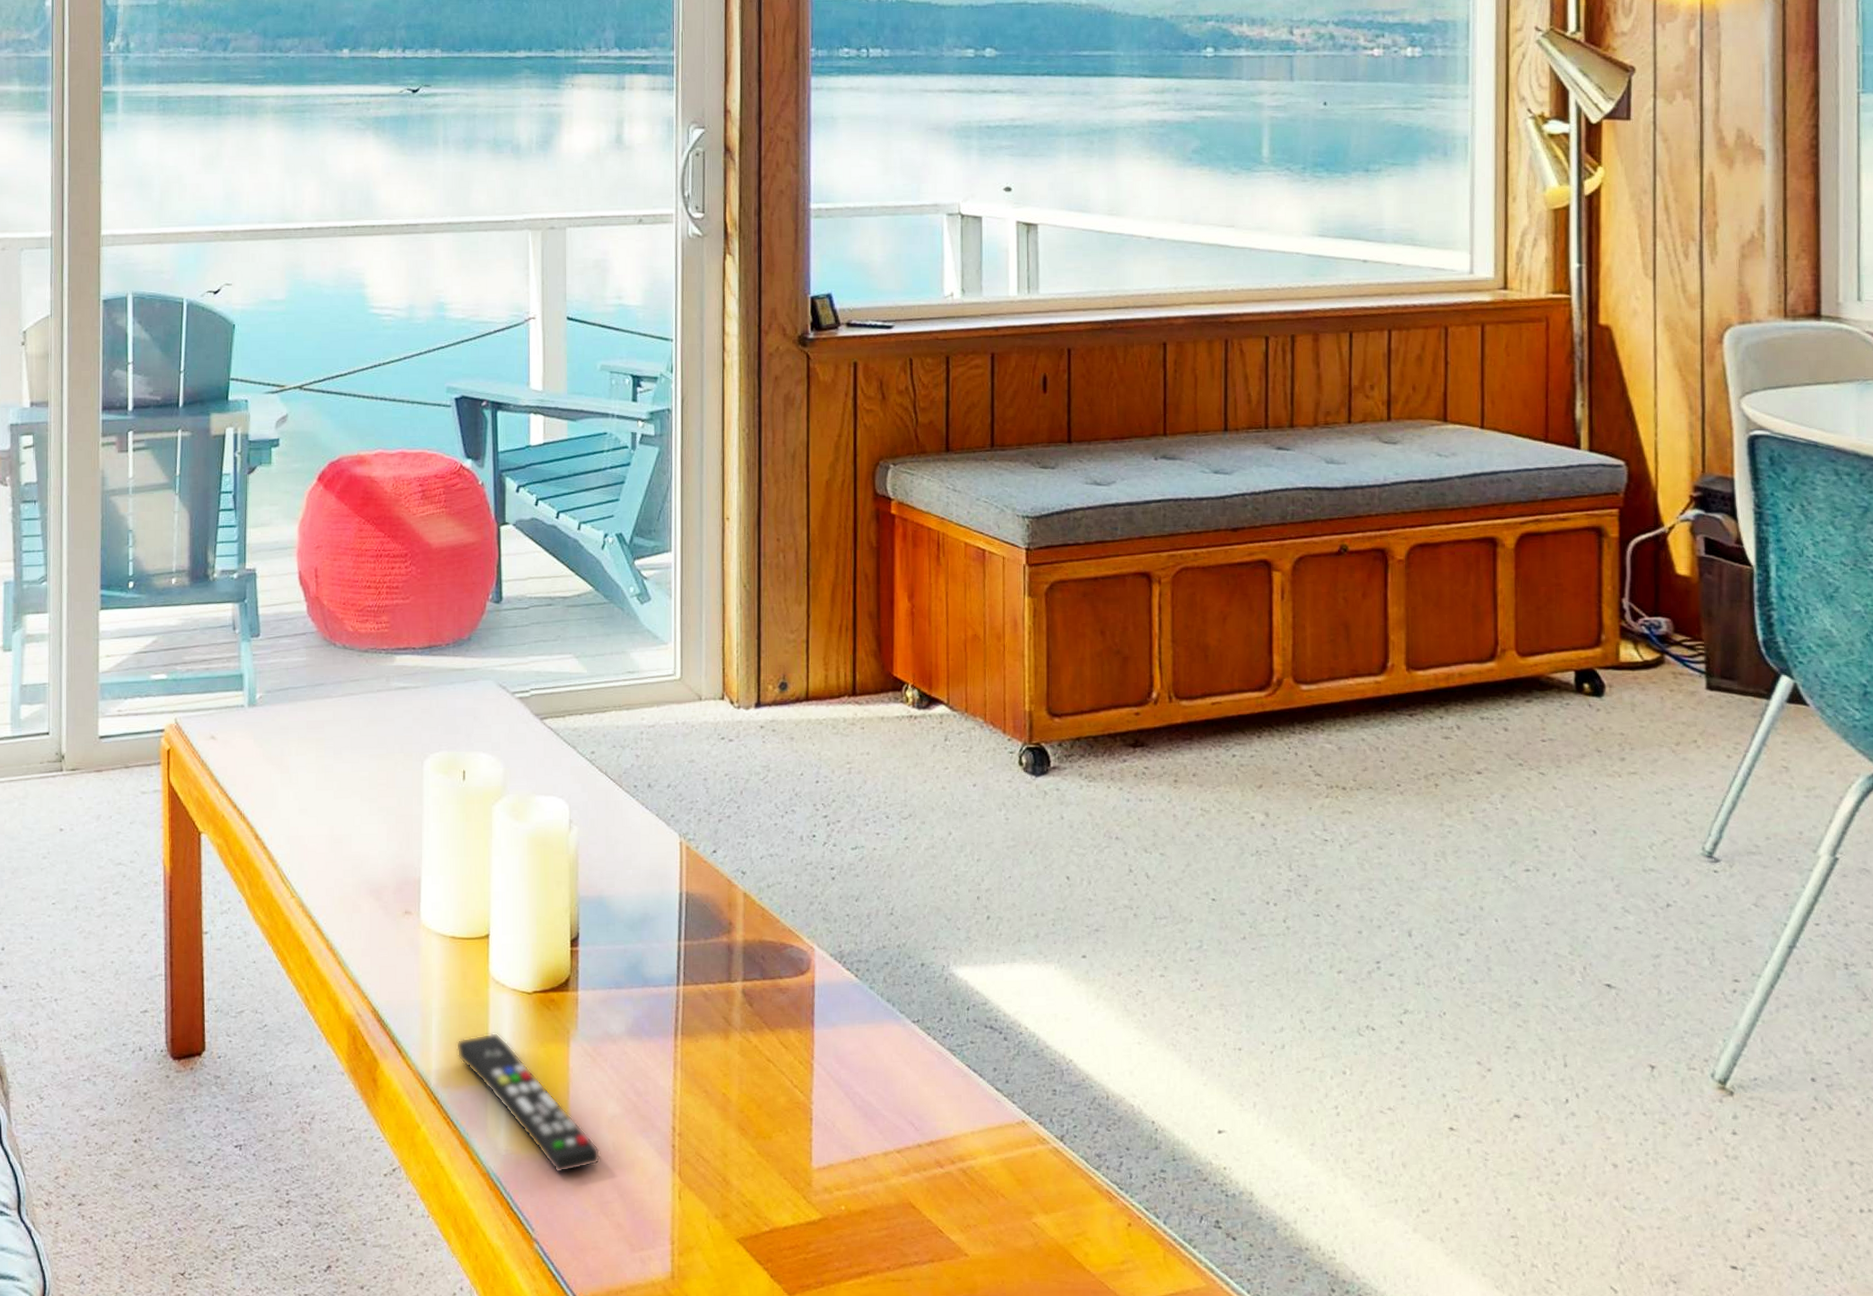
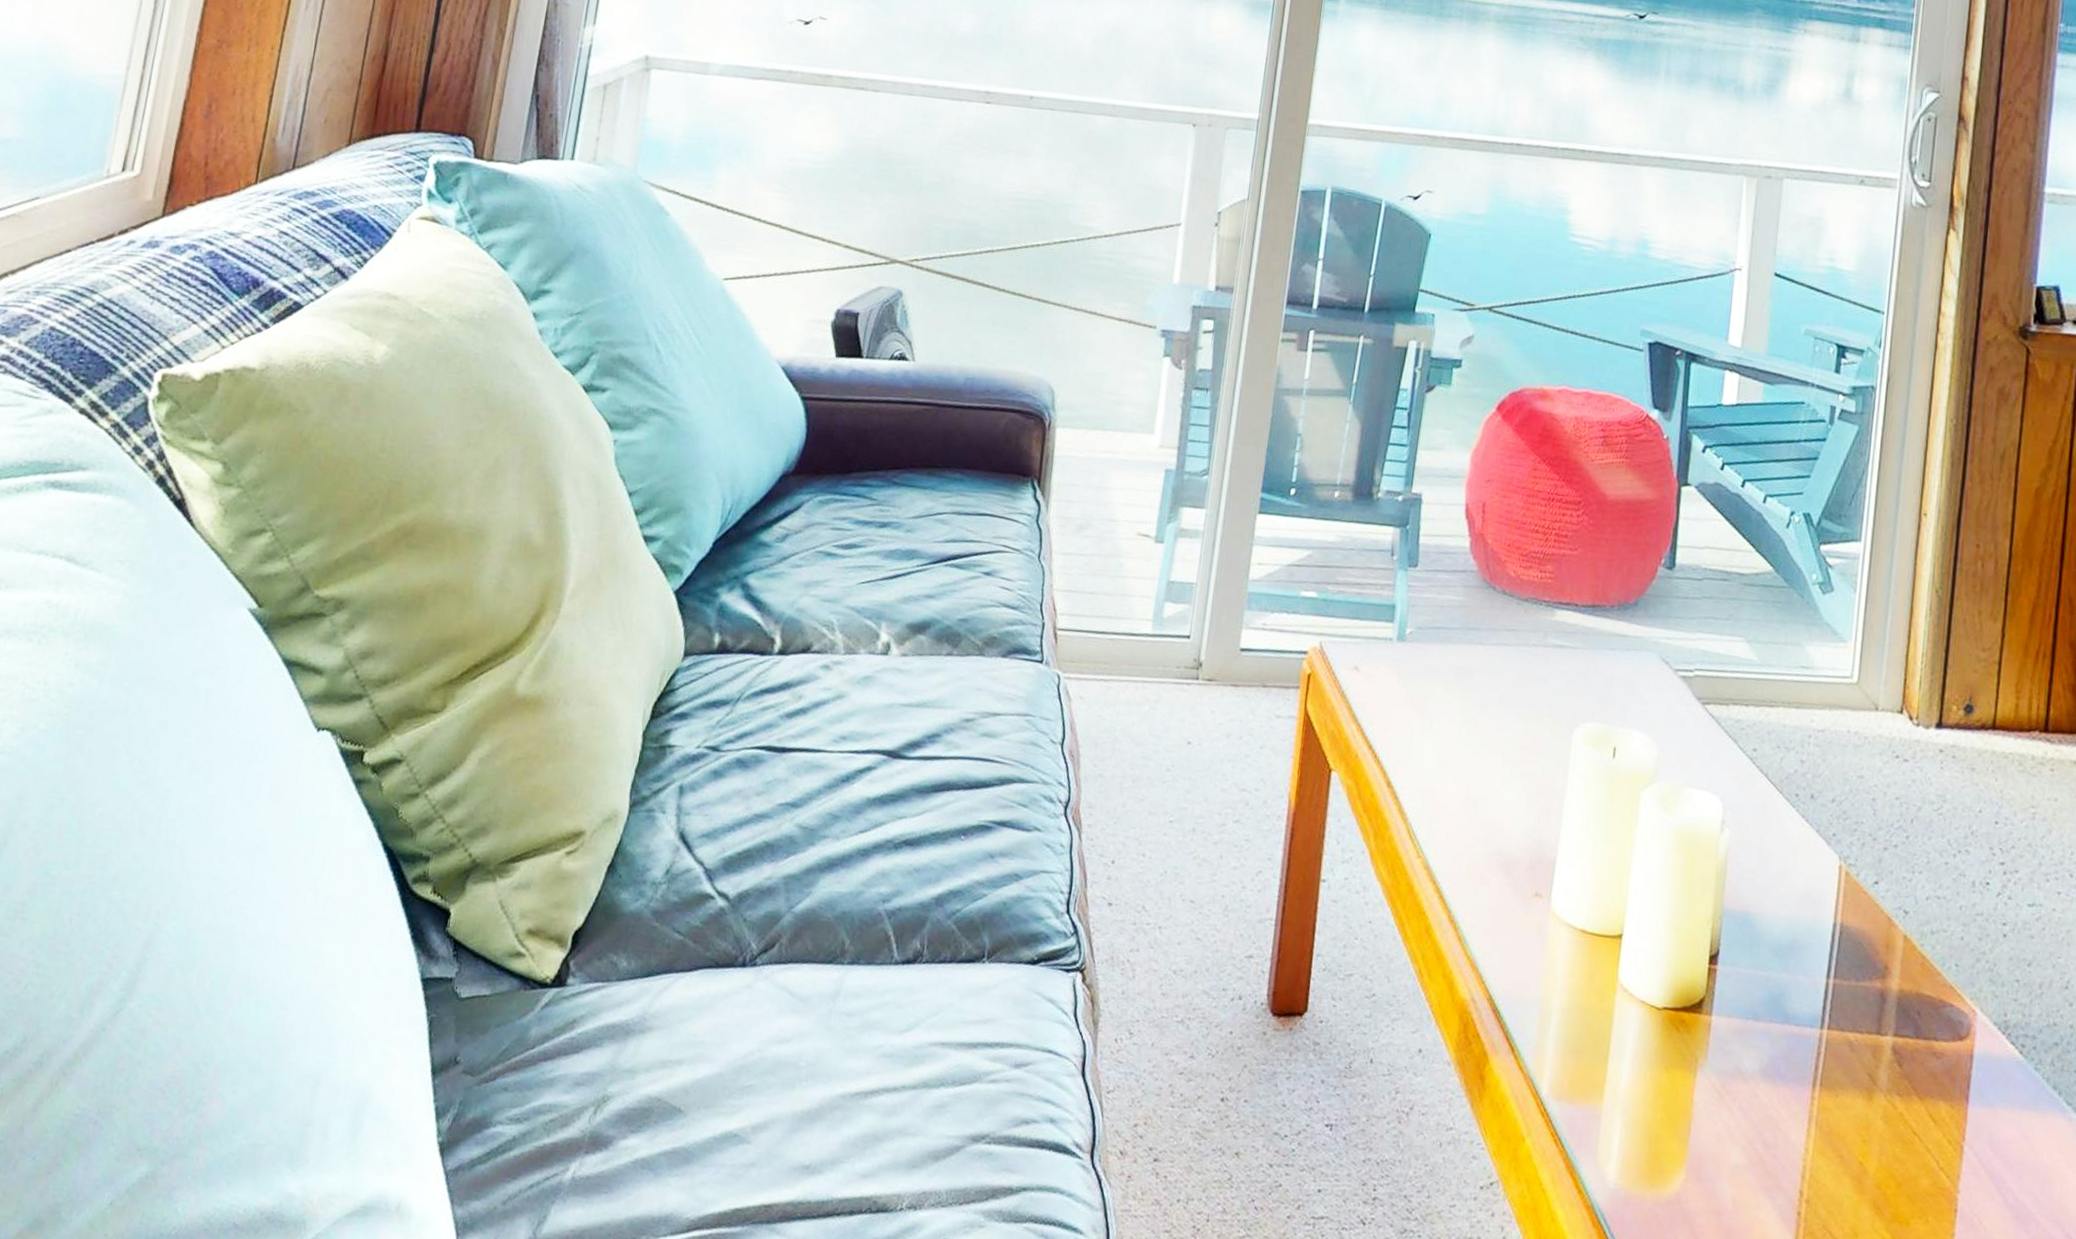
remote control: present [455,1032,601,1174] -> none [1573,1046,1718,1222]

